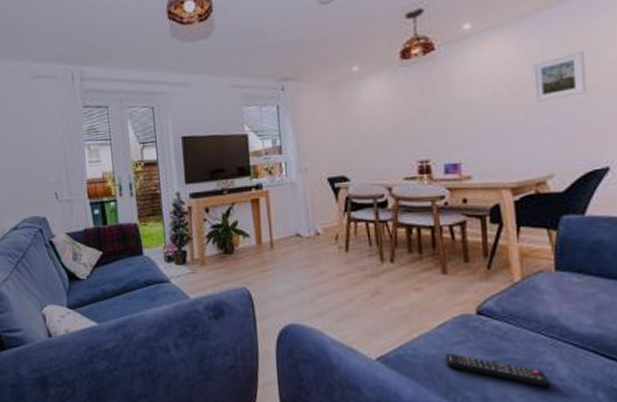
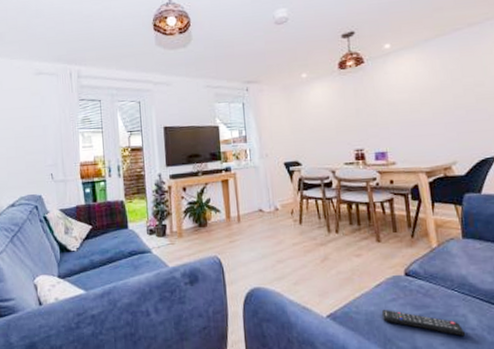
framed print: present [531,50,587,102] -> none [435,67,477,105]

